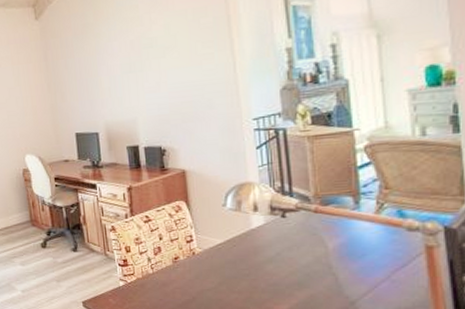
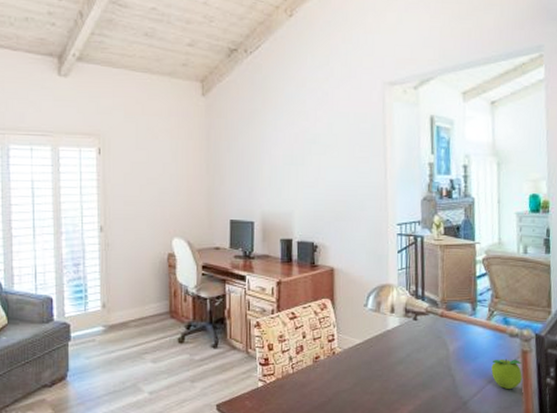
fruit: none [385,255,428,289] -> present [491,359,522,390]

